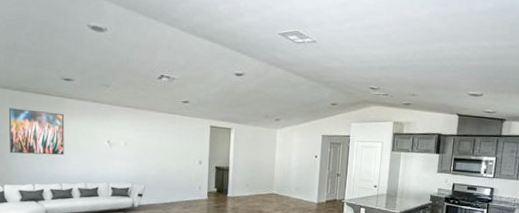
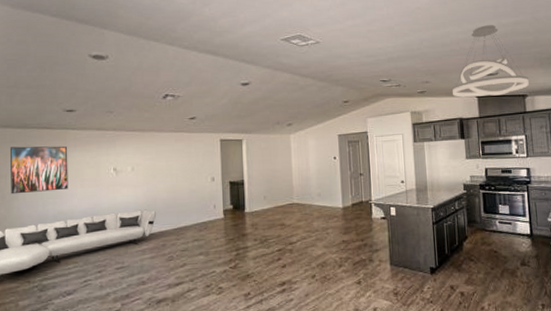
pendant light: none [436,45,510,117] -> present [452,25,529,97]

